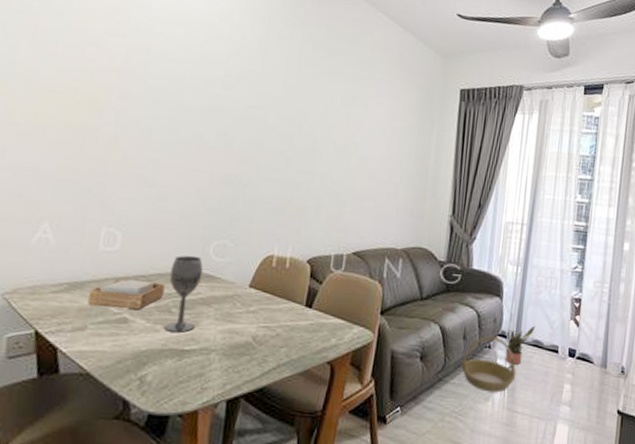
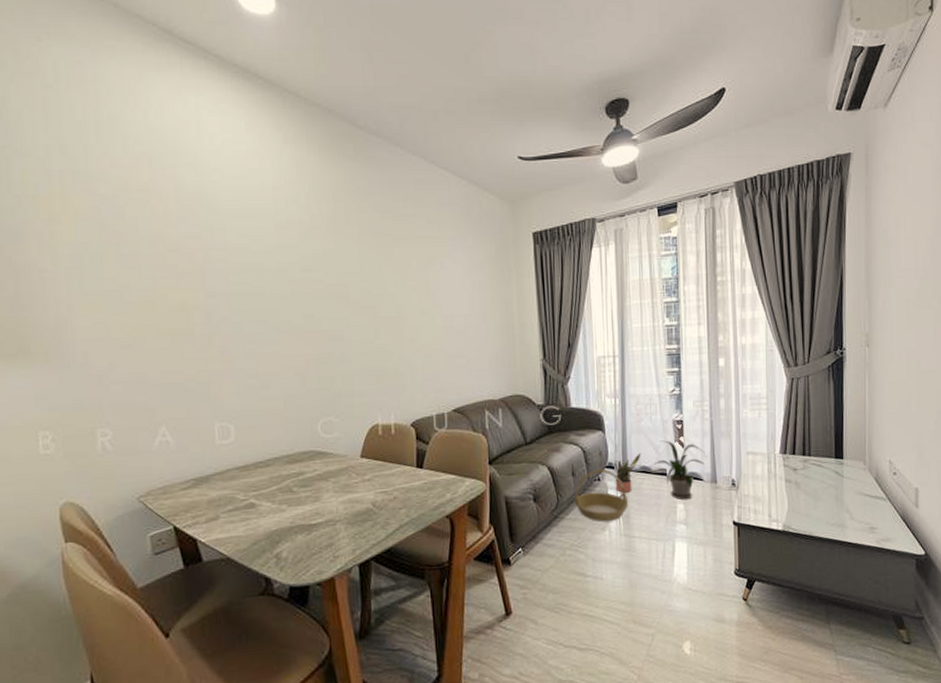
napkin holder: present [88,279,165,310] -> none [215,466,283,497]
wine glass: present [164,255,204,333] -> none [284,436,318,510]
house plant: none [542,316,598,381] -> present [650,440,705,500]

